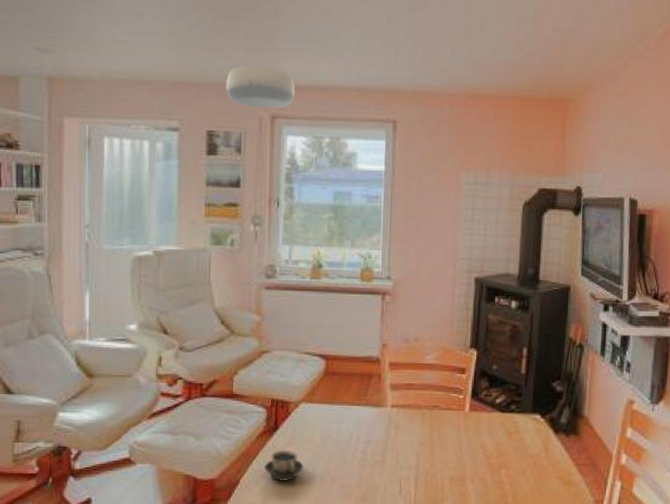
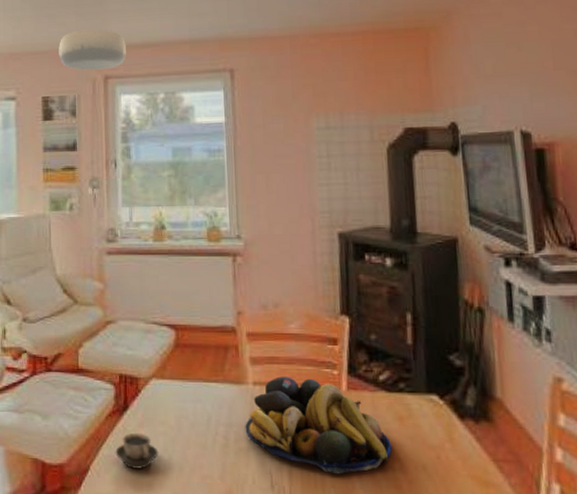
fruit bowl: none [381,400,501,480] -> present [245,376,393,475]

